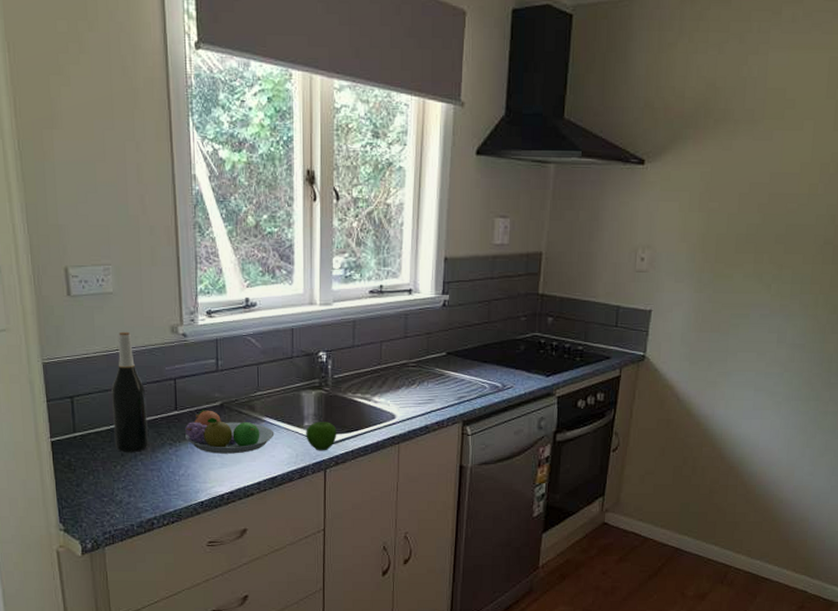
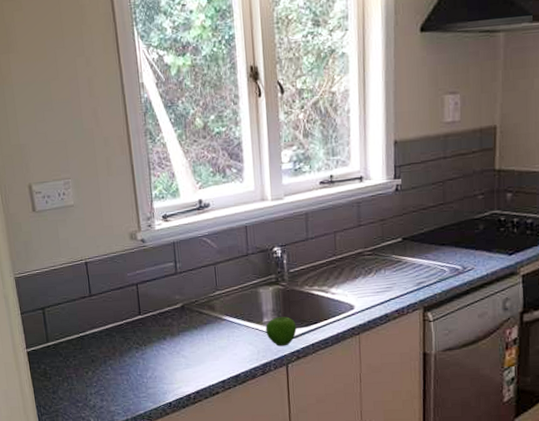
wine bottle: present [112,331,148,452] -> none [79,241,116,358]
fruit bowl: present [185,409,275,454] -> none [149,311,235,355]

